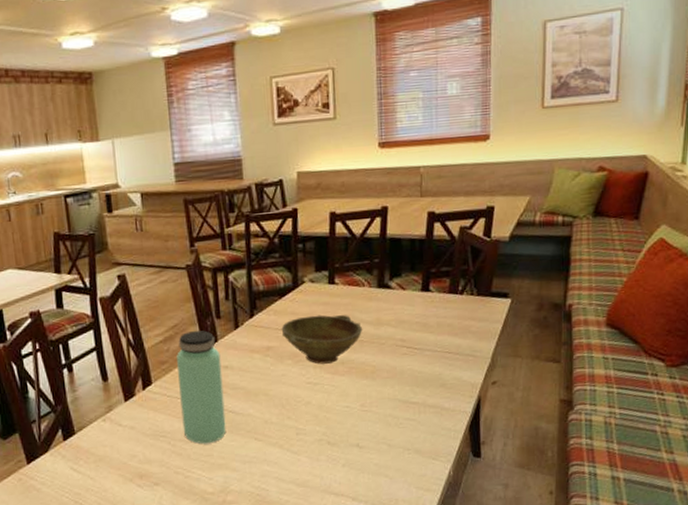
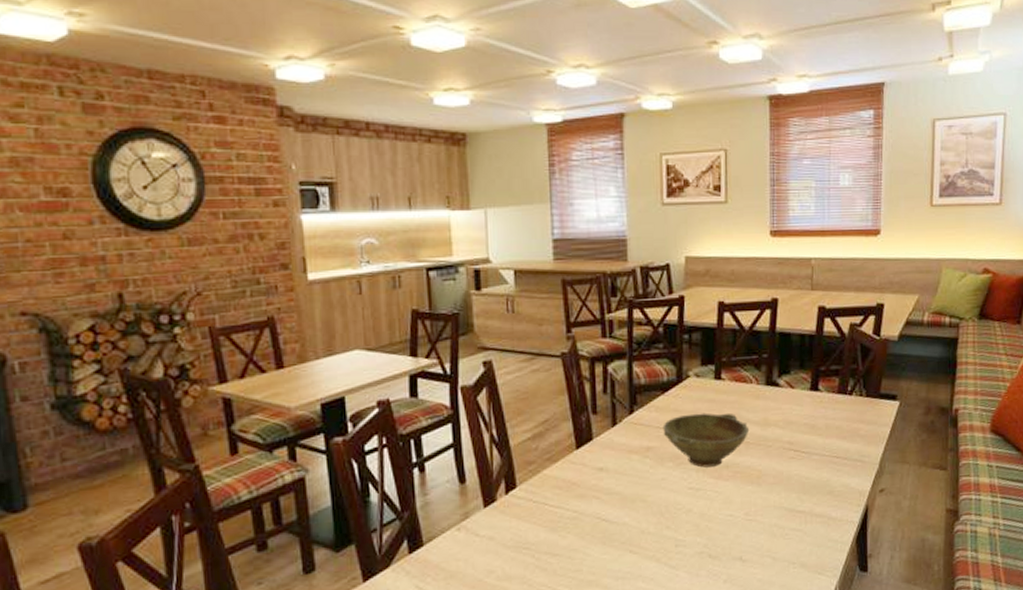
bottle: present [177,330,226,444] -> none [546,427,598,558]

